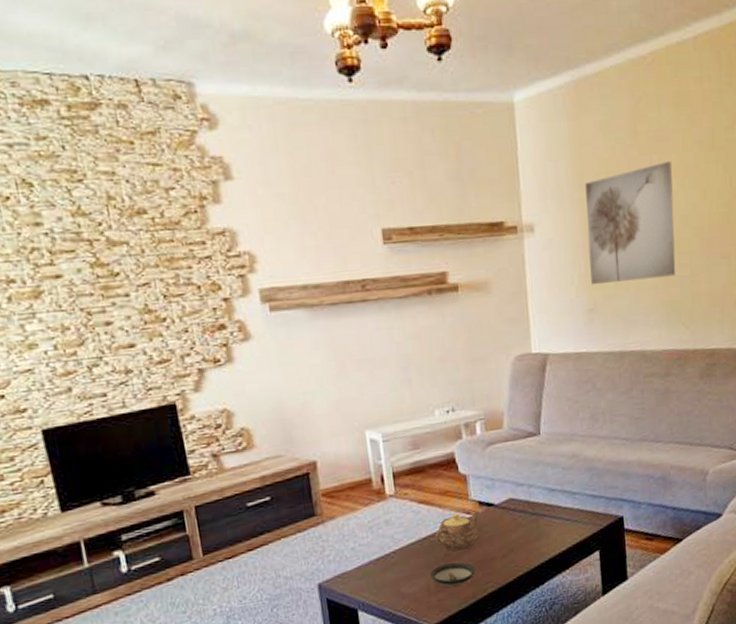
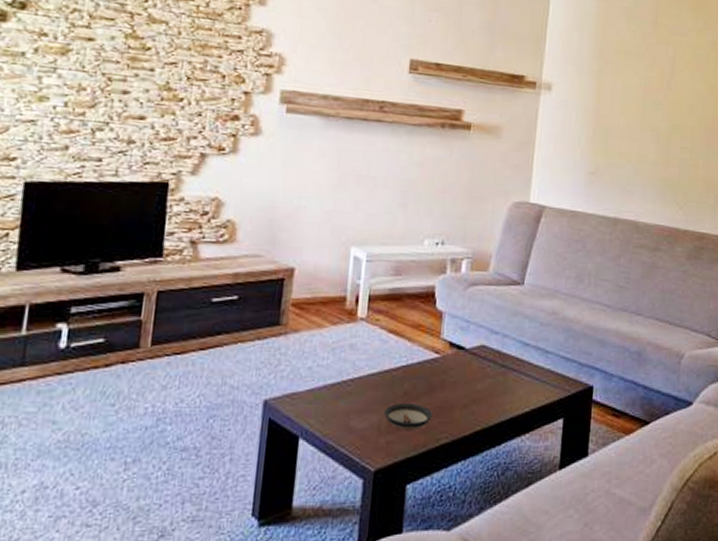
teapot: present [435,511,479,551] -> none [397,350,448,391]
wall art: present [585,160,676,284] -> none [597,53,686,157]

